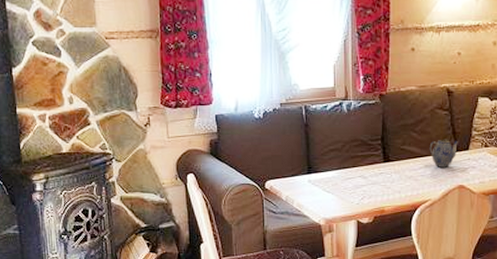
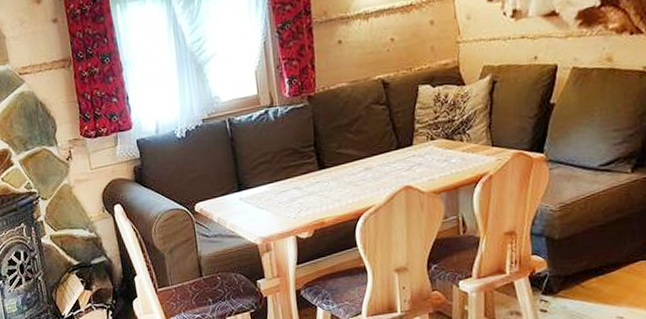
teapot: present [429,139,459,167] -> none [368,136,401,169]

